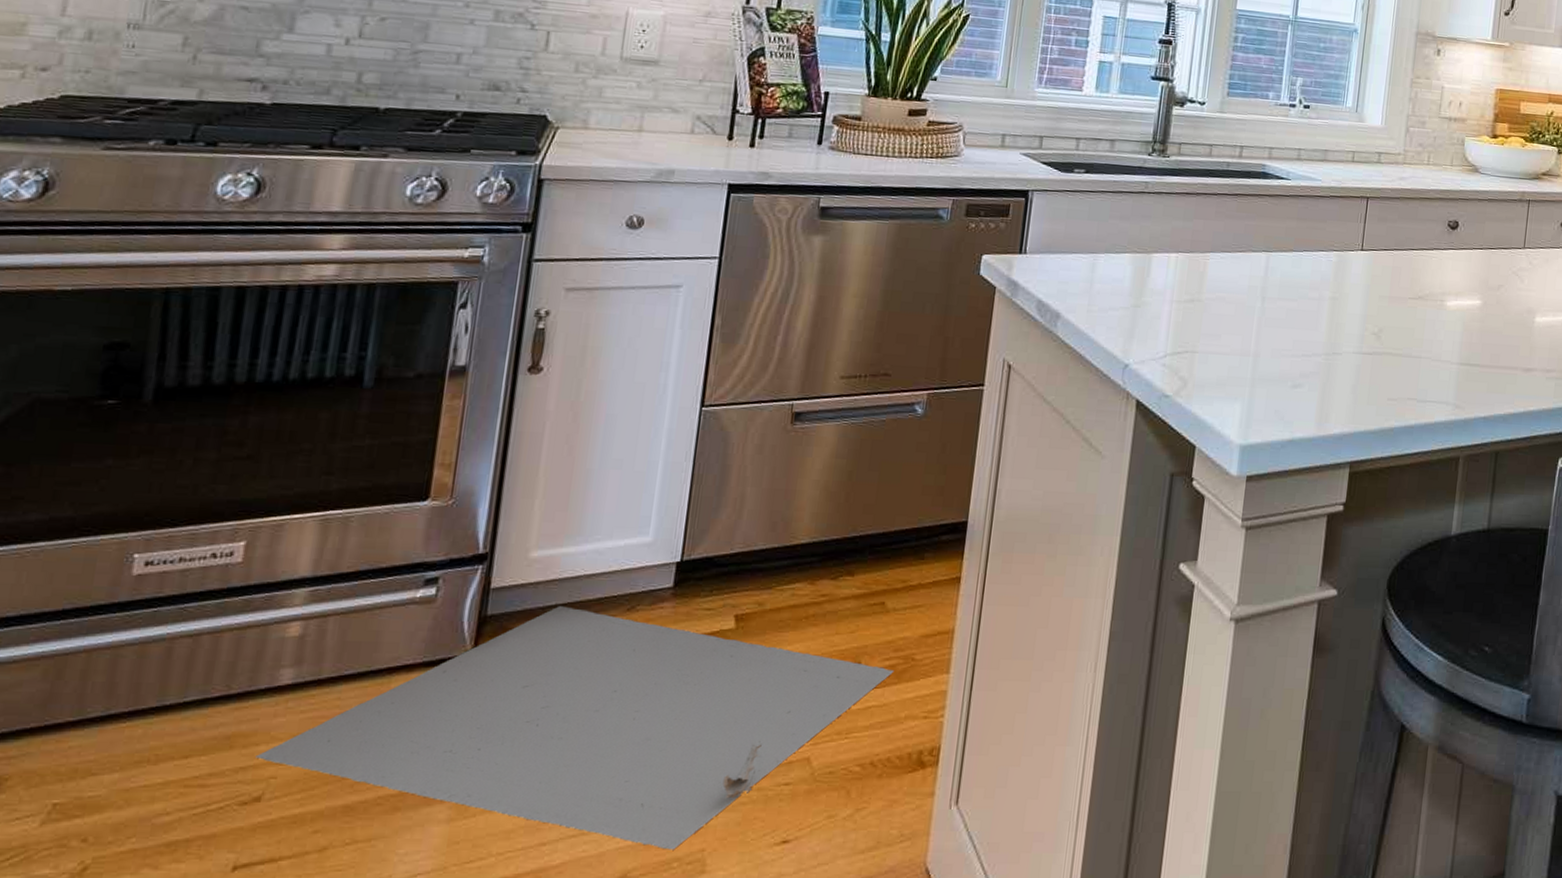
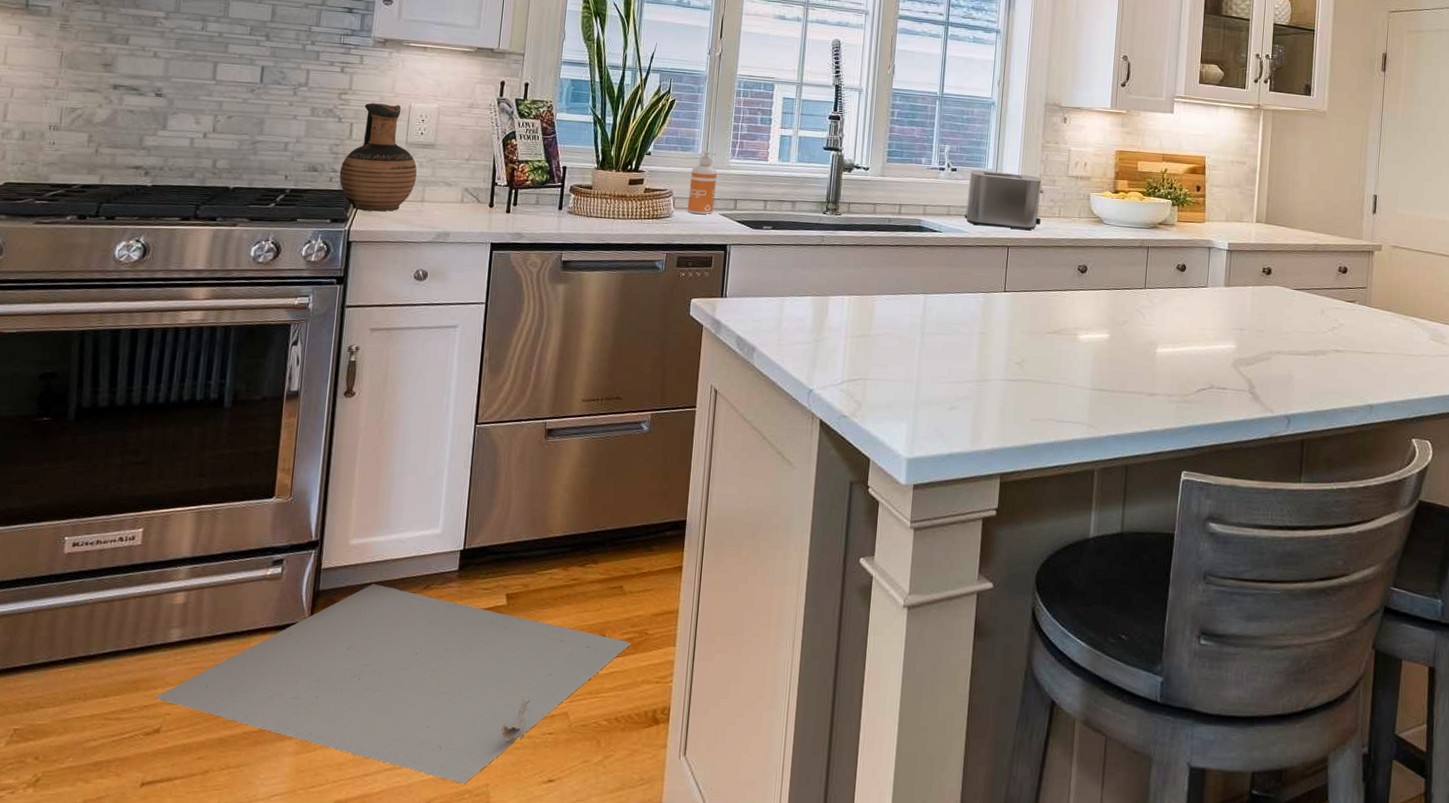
ceramic jug: none [529,7,634,143] -> present [339,103,417,212]
soap dispenser: none [980,77,1019,154] -> present [687,151,717,215]
toaster: none [1317,107,1412,180] -> present [964,170,1044,231]

